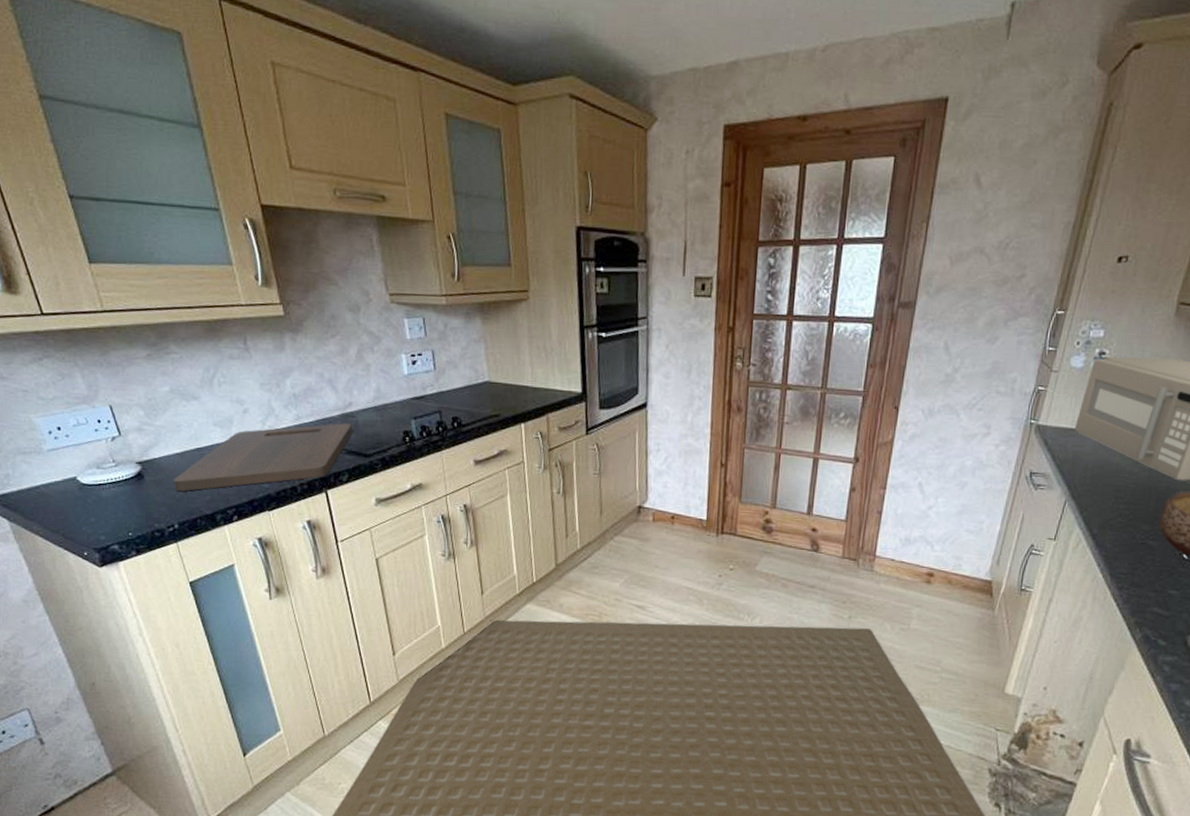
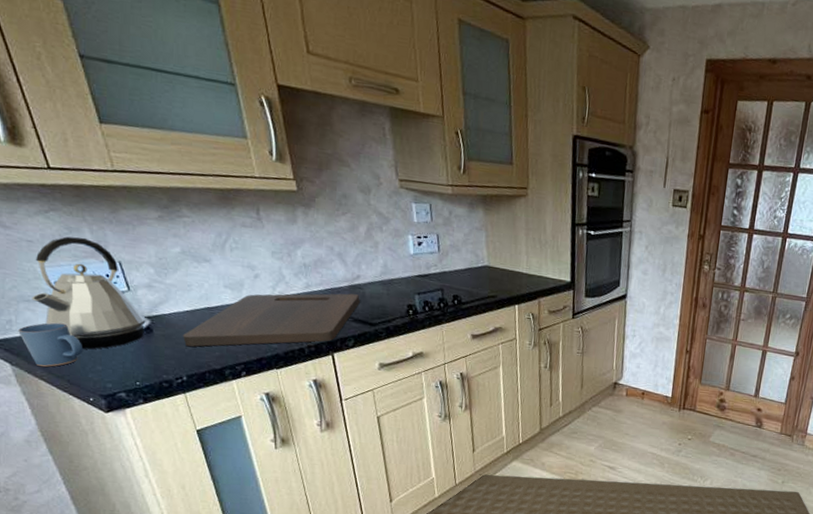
mug: none [15,474,77,522] -> present [18,322,84,368]
kettle: none [28,383,137,500] -> present [32,236,146,350]

